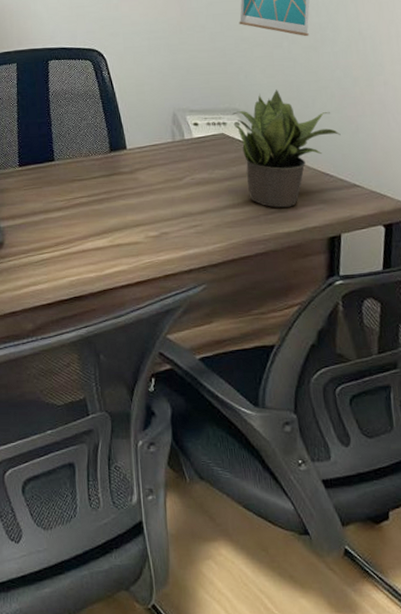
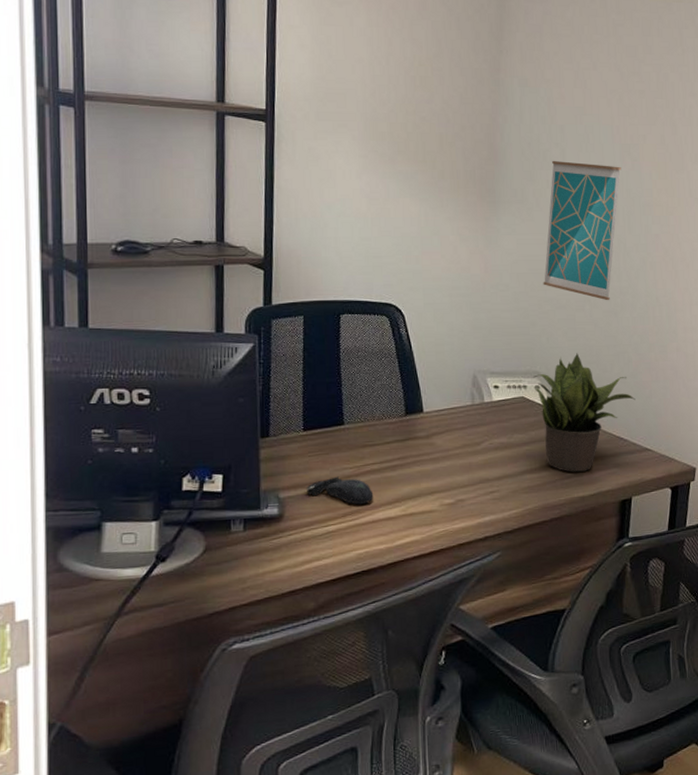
computer mouse: none [23,208,83,235] -> present [307,476,374,505]

